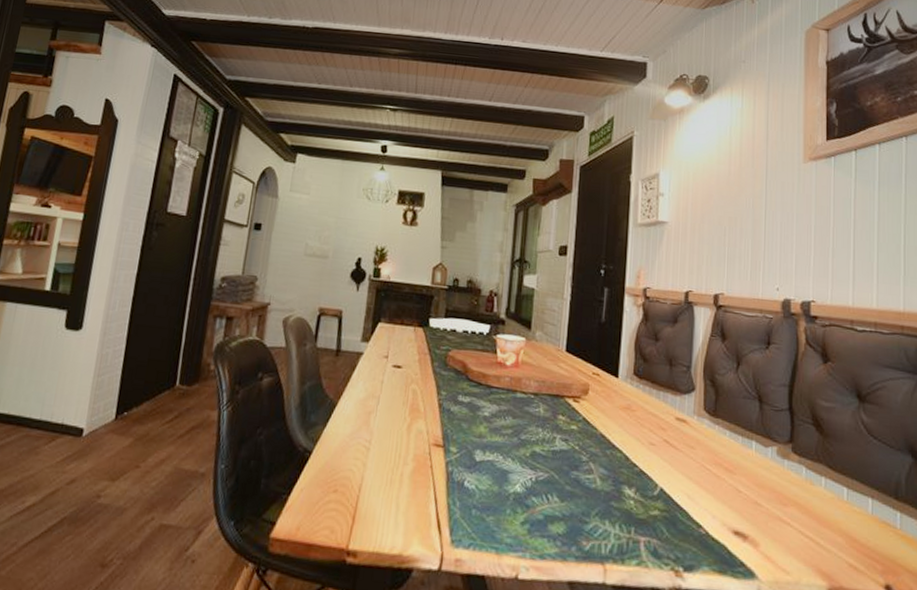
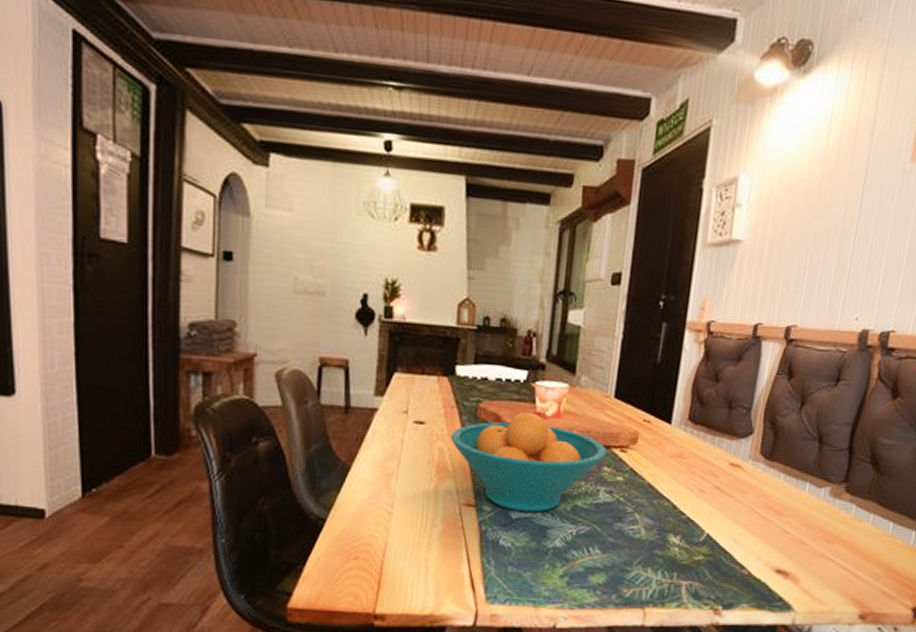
fruit bowl: none [422,361,562,456] -> present [450,412,608,513]

